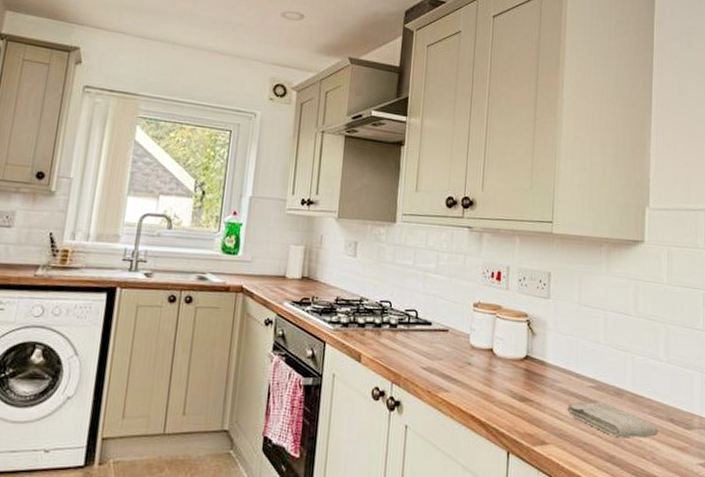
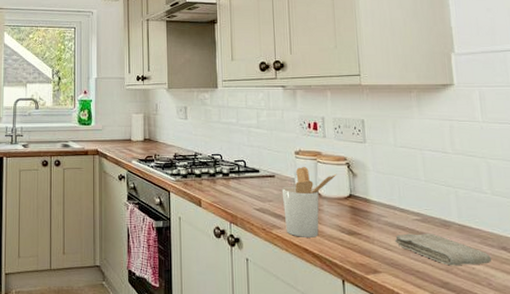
utensil holder: none [453,321,516,403] -> present [281,167,337,238]

